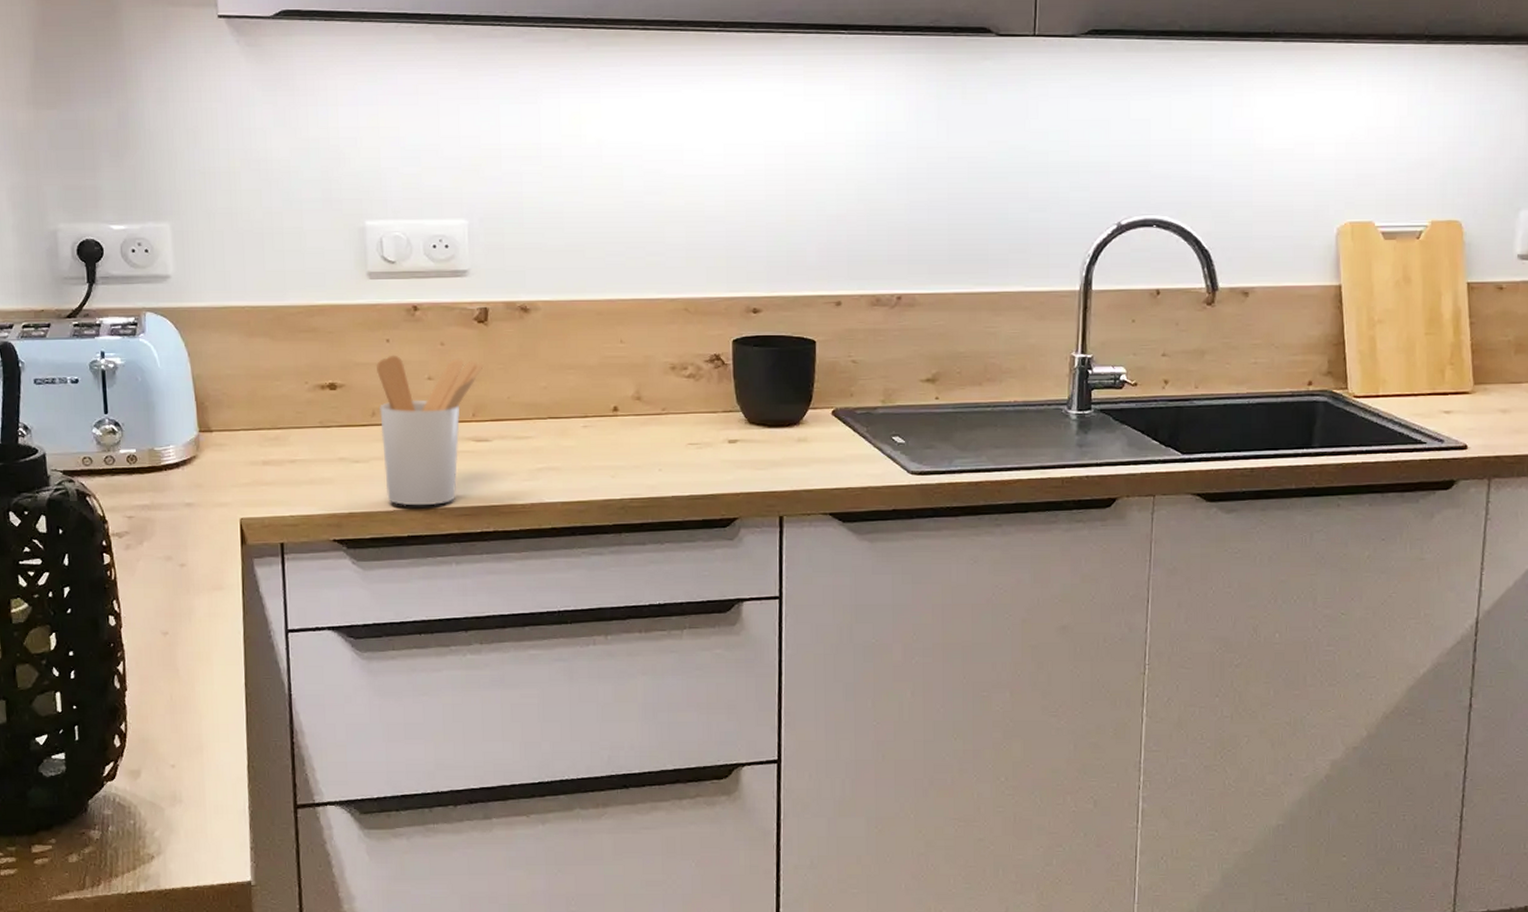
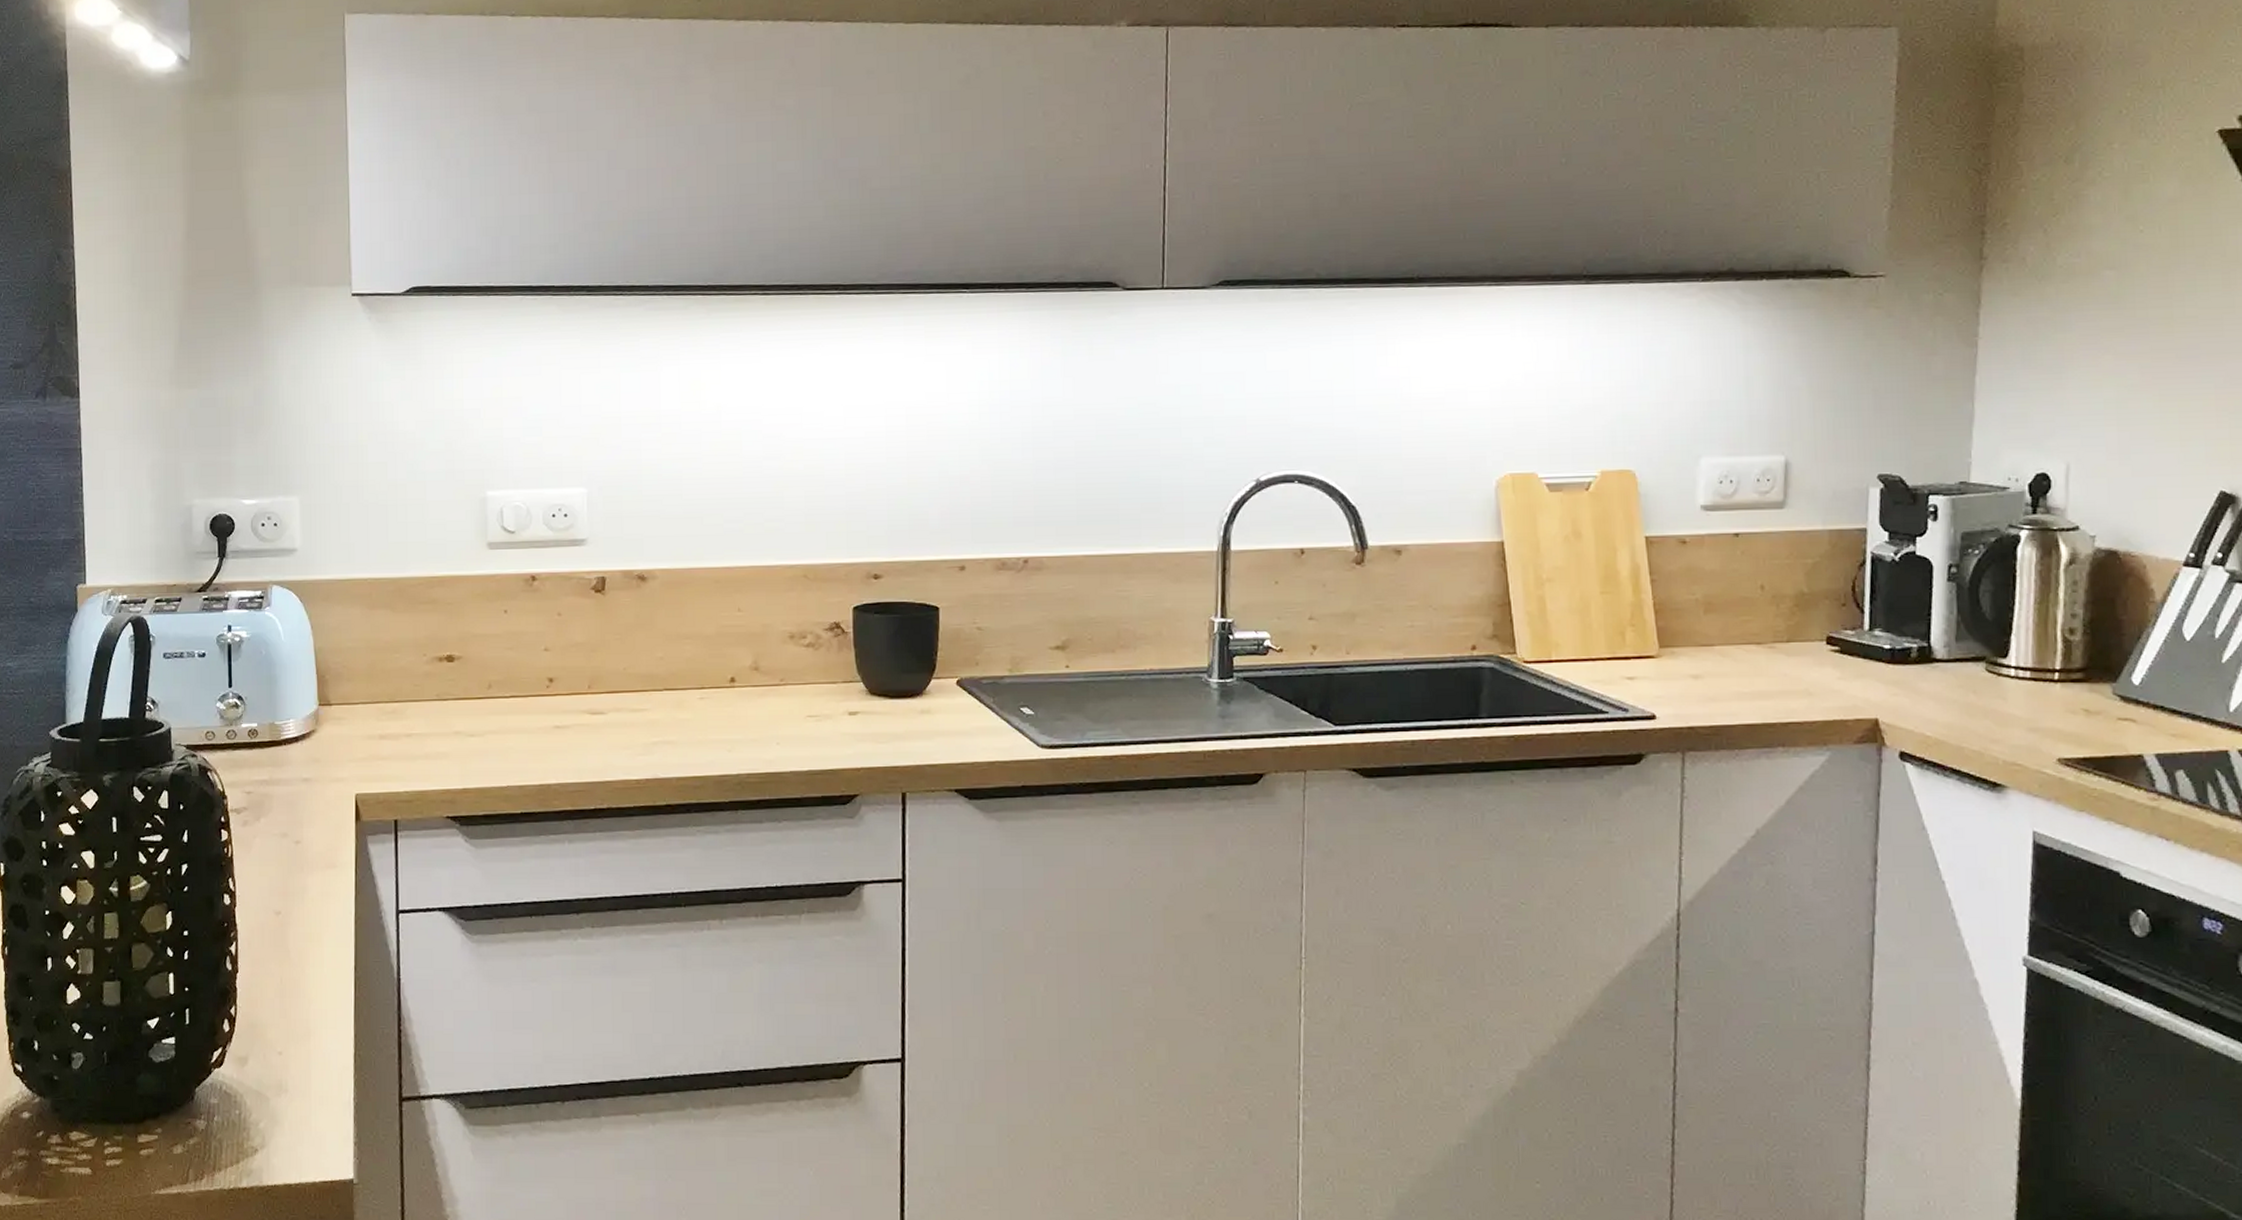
utensil holder: present [375,355,484,506] -> none [493,626,600,782]

